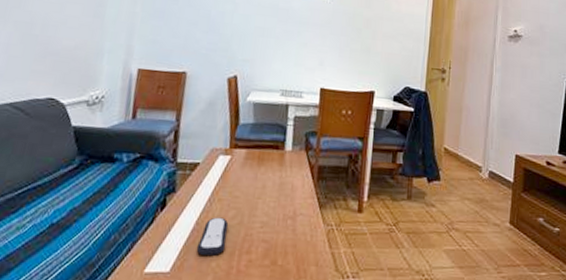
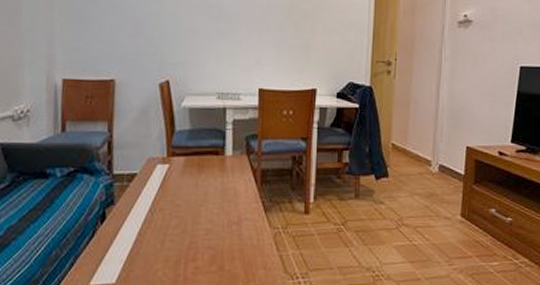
remote control: present [196,217,229,256] -> none [141,227,172,265]

